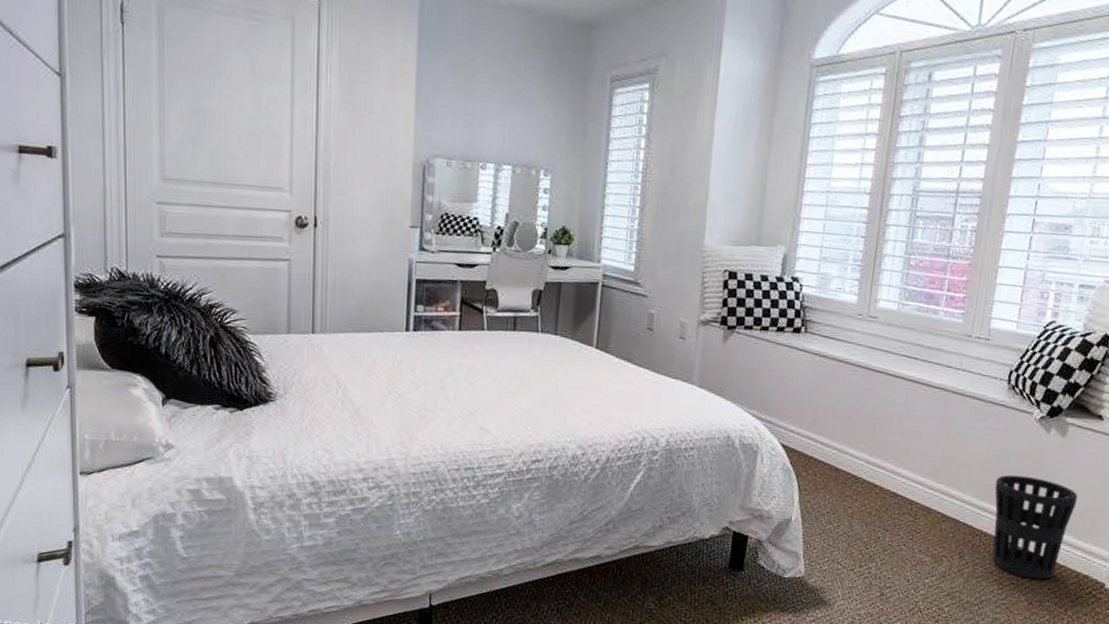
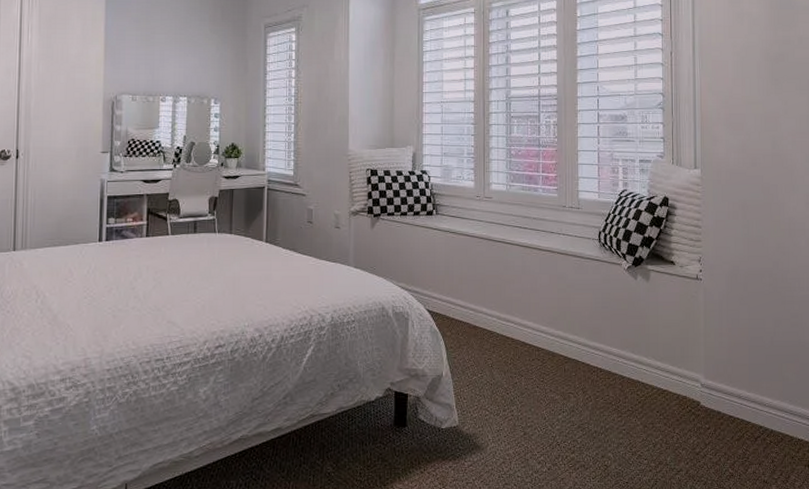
wastebasket: present [991,474,1078,580] -> none [601,316,667,405]

